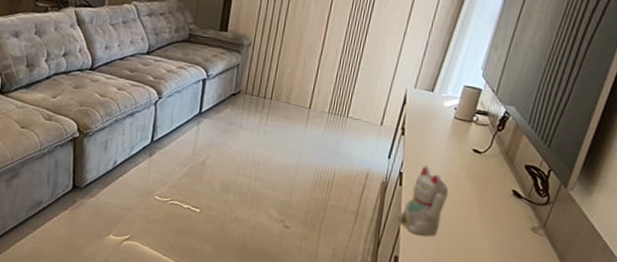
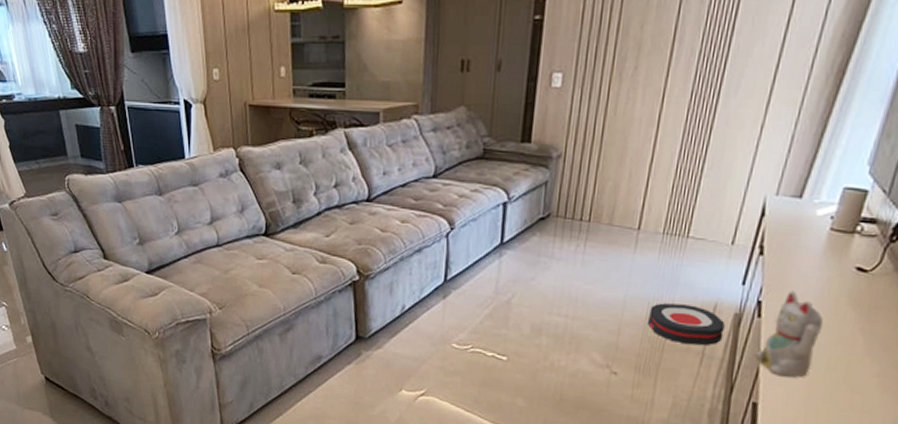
robot vacuum: none [315,170,375,207] -> present [648,303,725,345]

